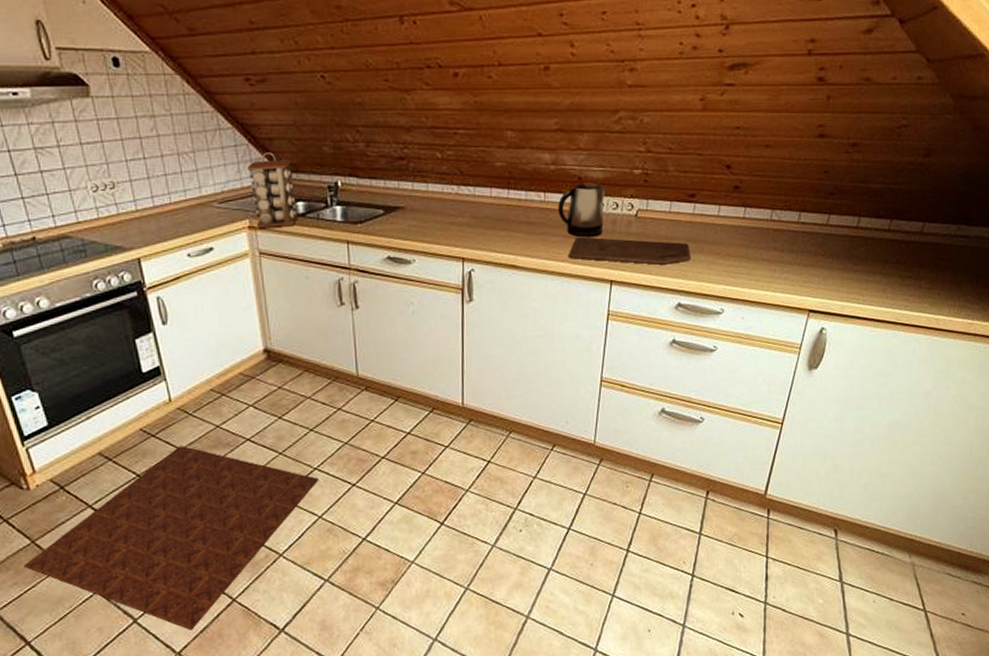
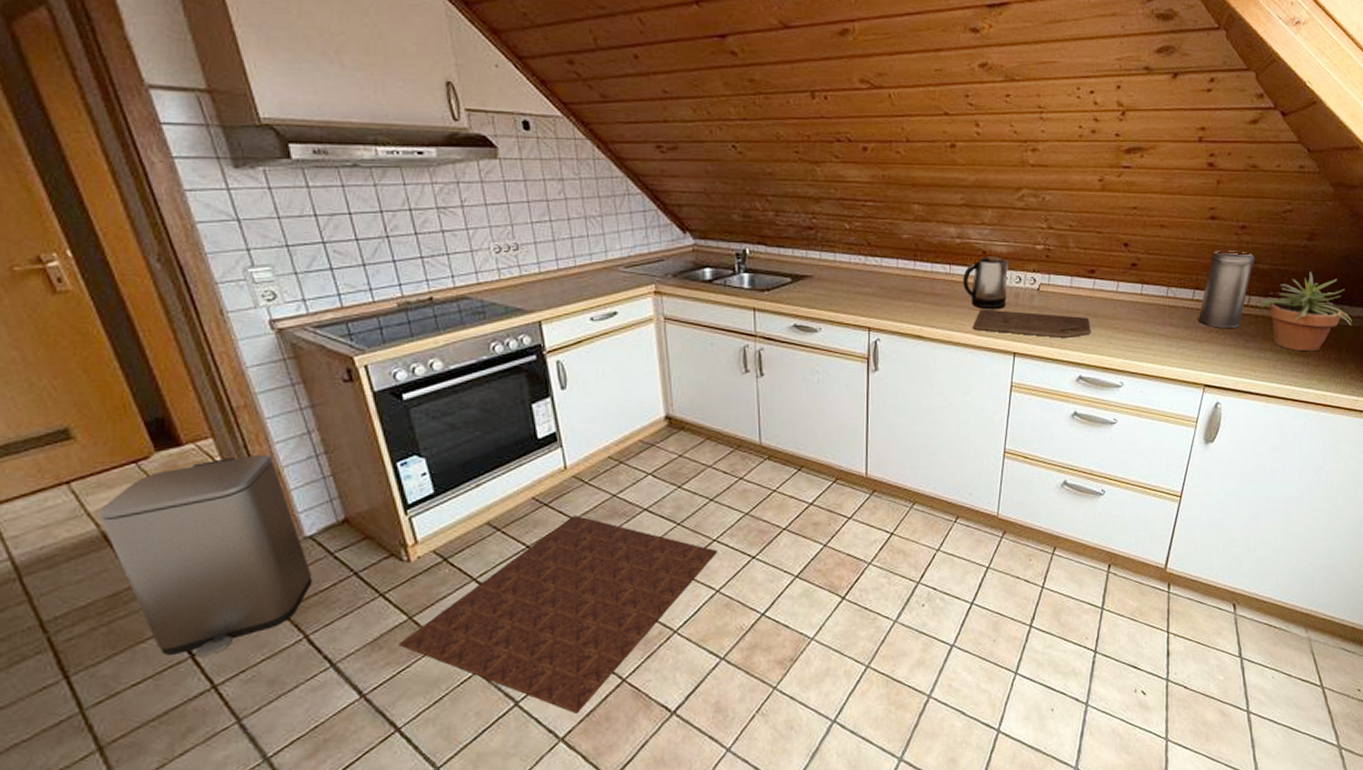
spice rack: present [247,152,298,228] -> none [655,218,705,293]
canister: none [803,170,866,253] -> present [1197,251,1255,329]
potted plant: none [867,189,970,274] -> present [1257,271,1353,352]

